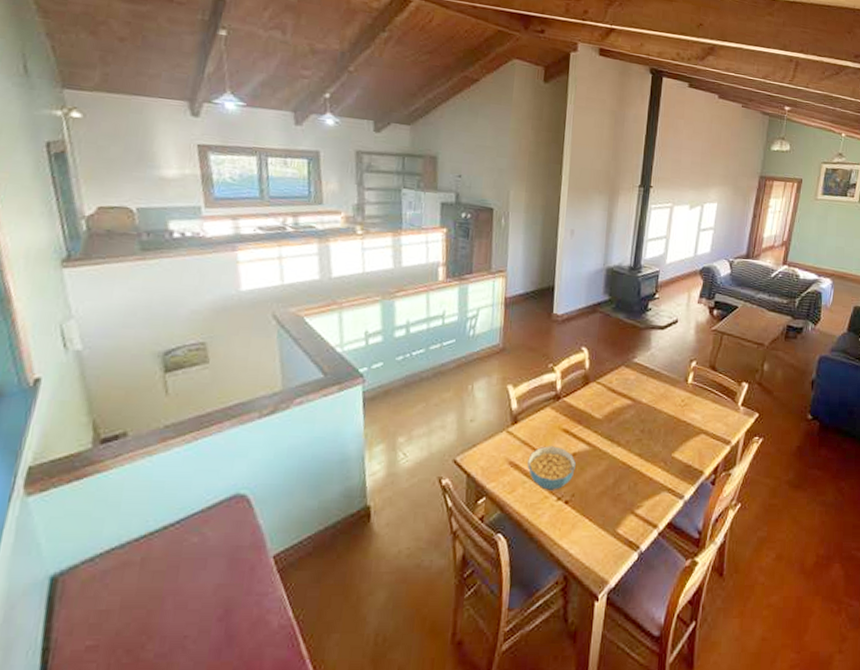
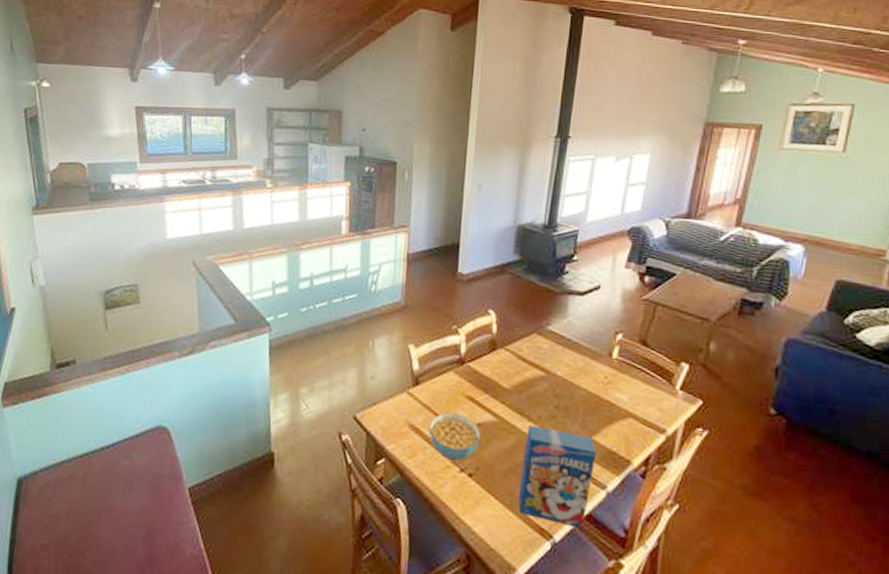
cereal box: none [610,449,676,537] -> present [518,424,597,529]

